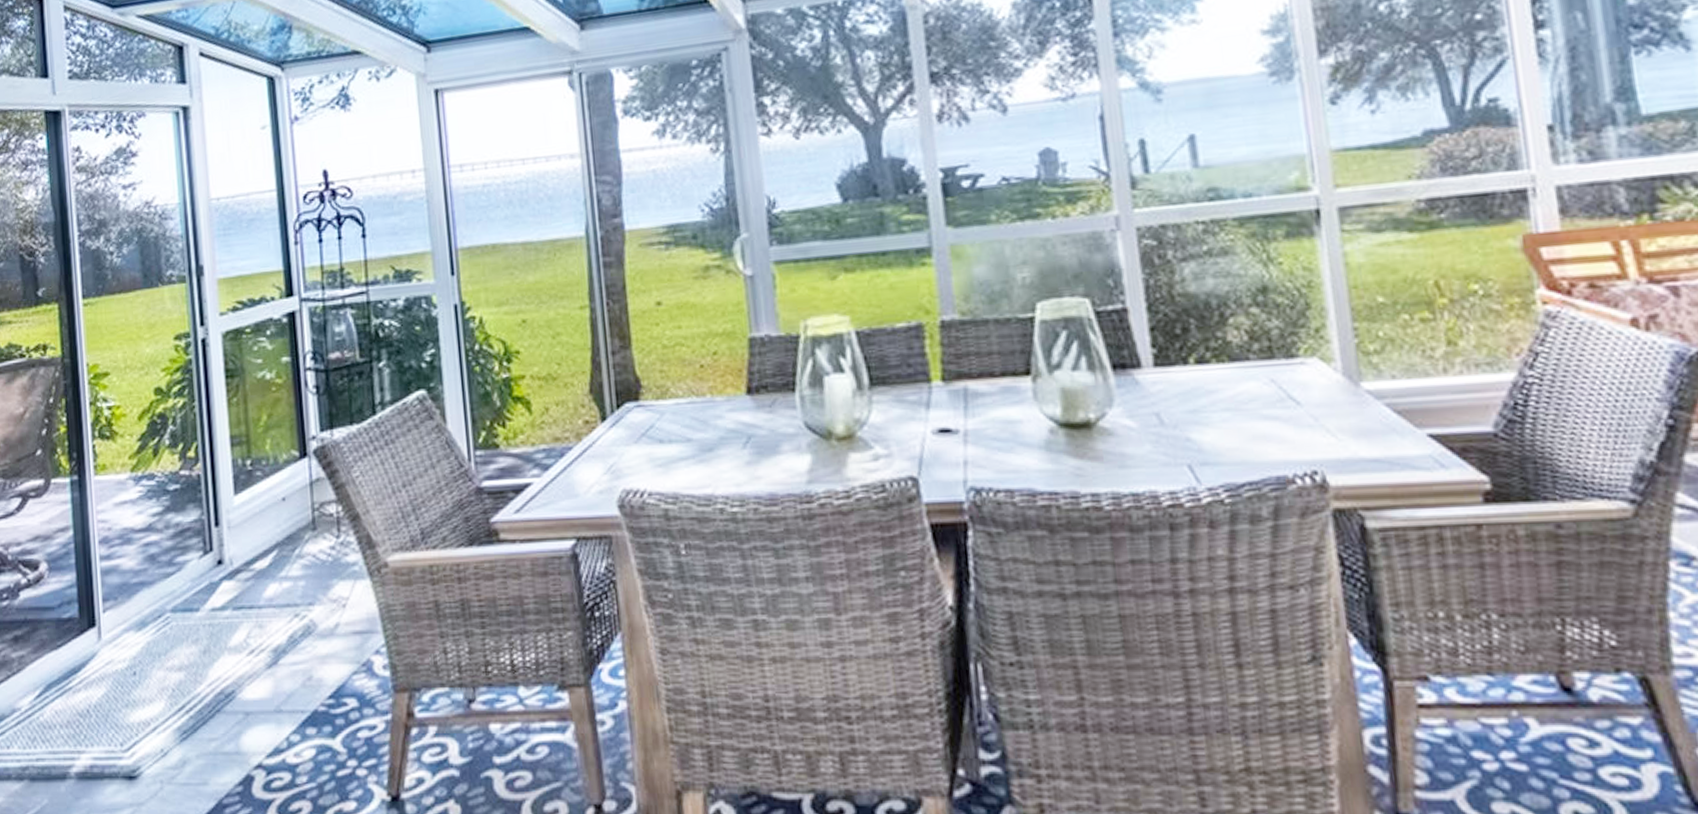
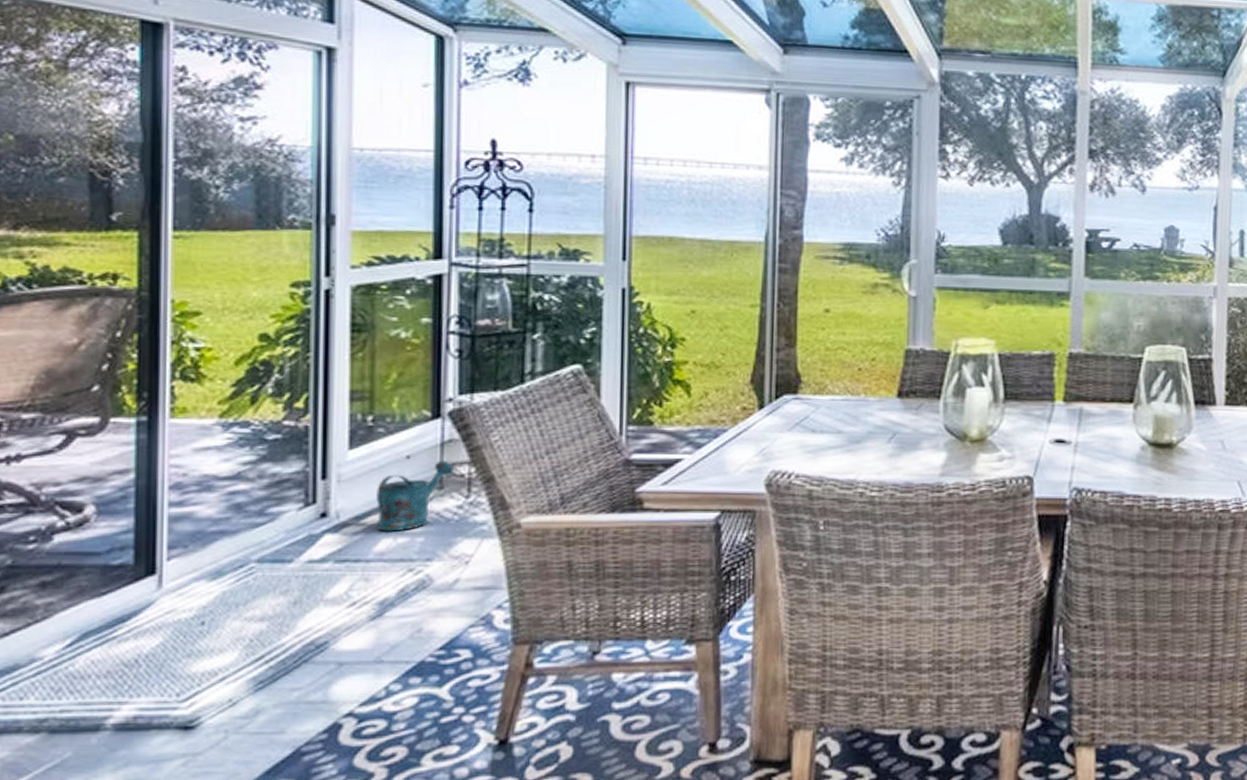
watering can: none [260,500,323,577] -> present [376,461,454,532]

